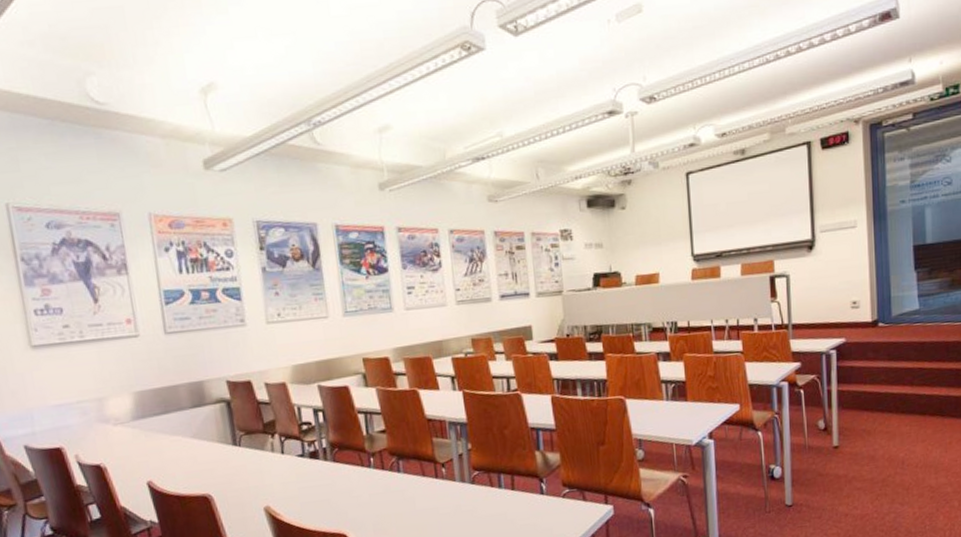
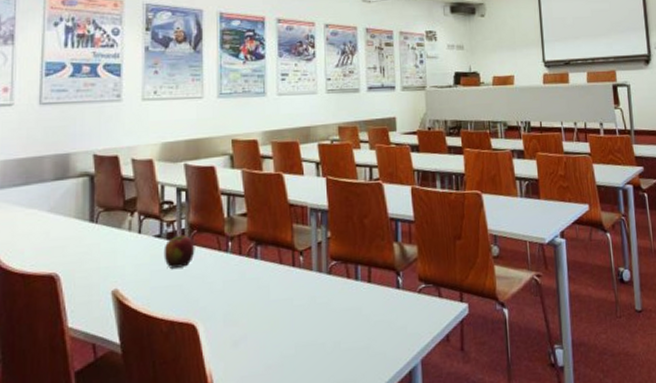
apple: none [308,453,339,485] -> present [164,234,195,269]

